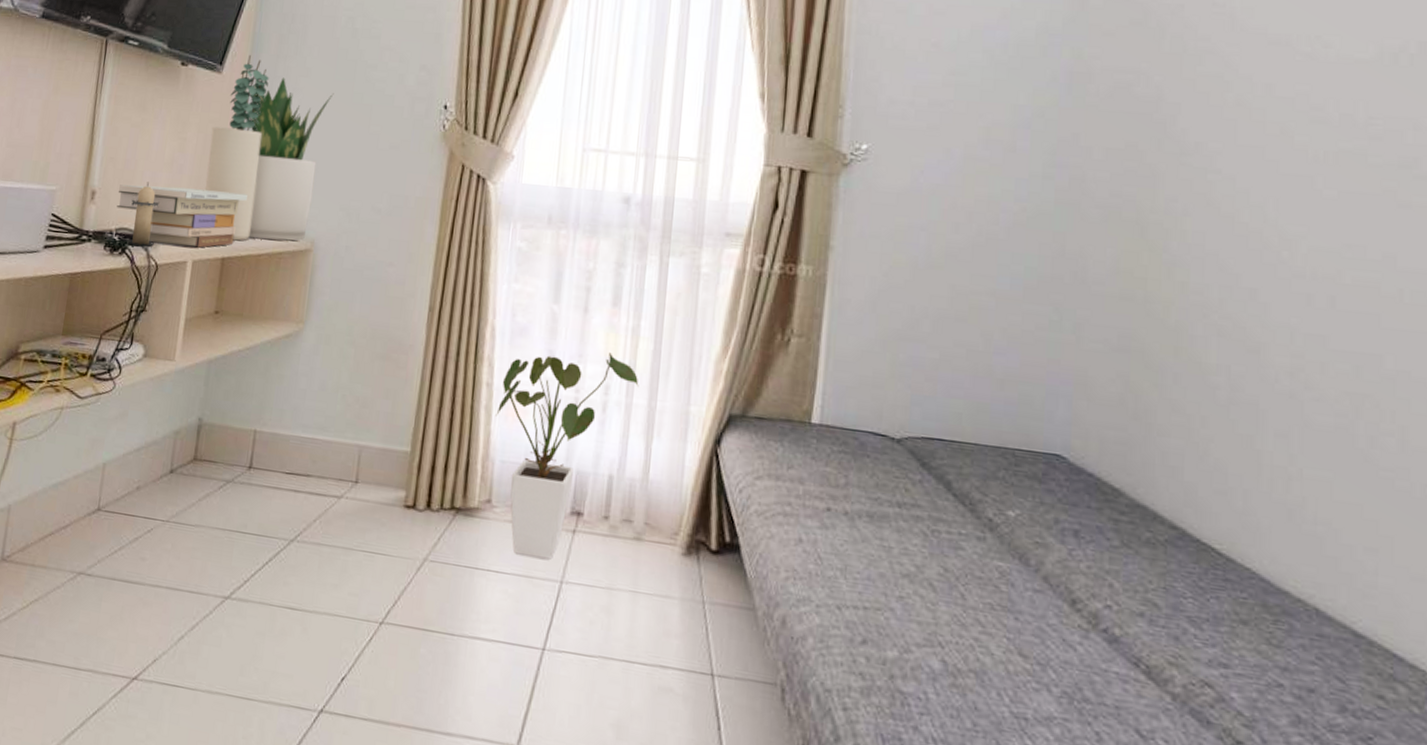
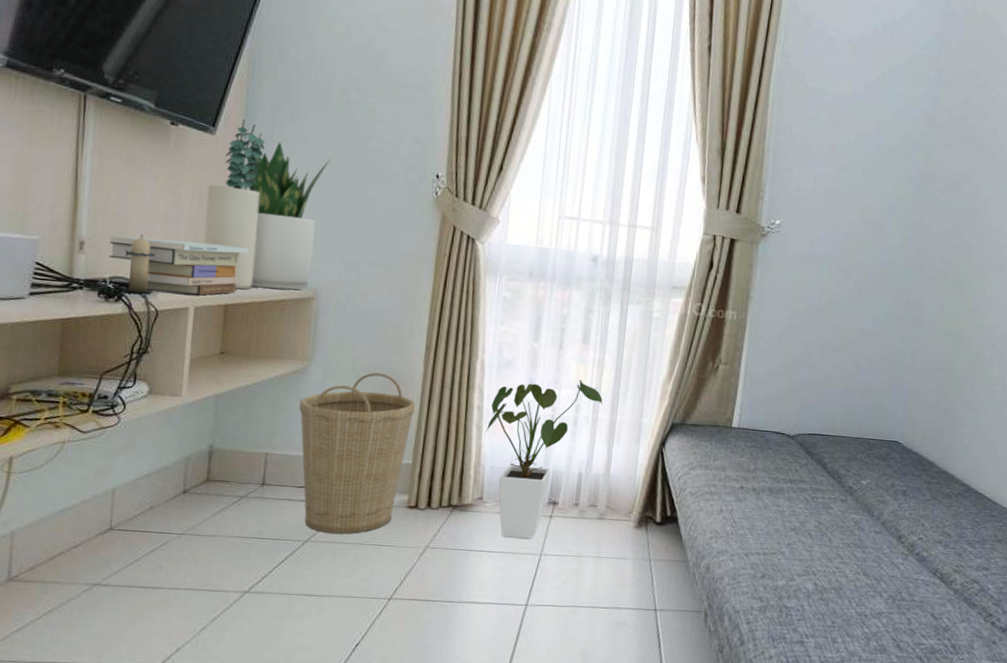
basket: none [291,338,417,536] -> present [299,372,416,534]

